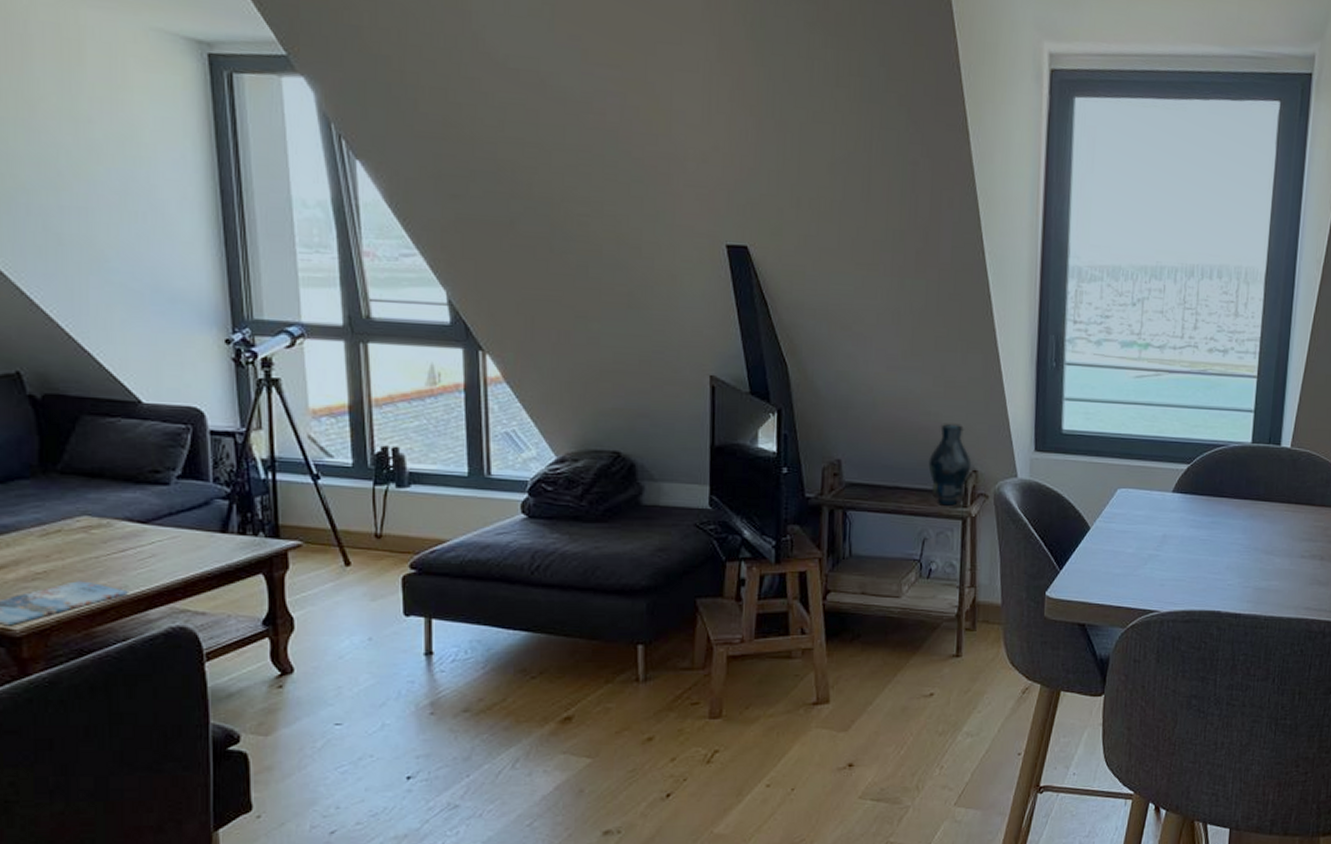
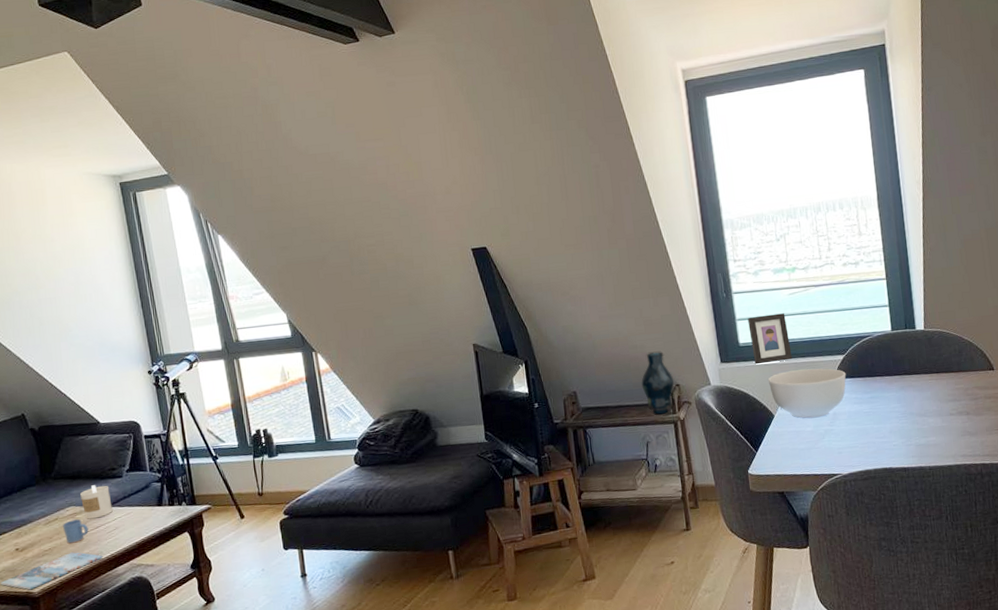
mug: none [67,535,109,568] -> present [62,519,89,544]
candle: none [101,490,150,538] -> present [80,485,113,519]
picture frame: none [1077,398,1126,461] -> present [748,313,792,365]
bowl: none [1090,474,1188,538] -> present [768,368,847,419]

